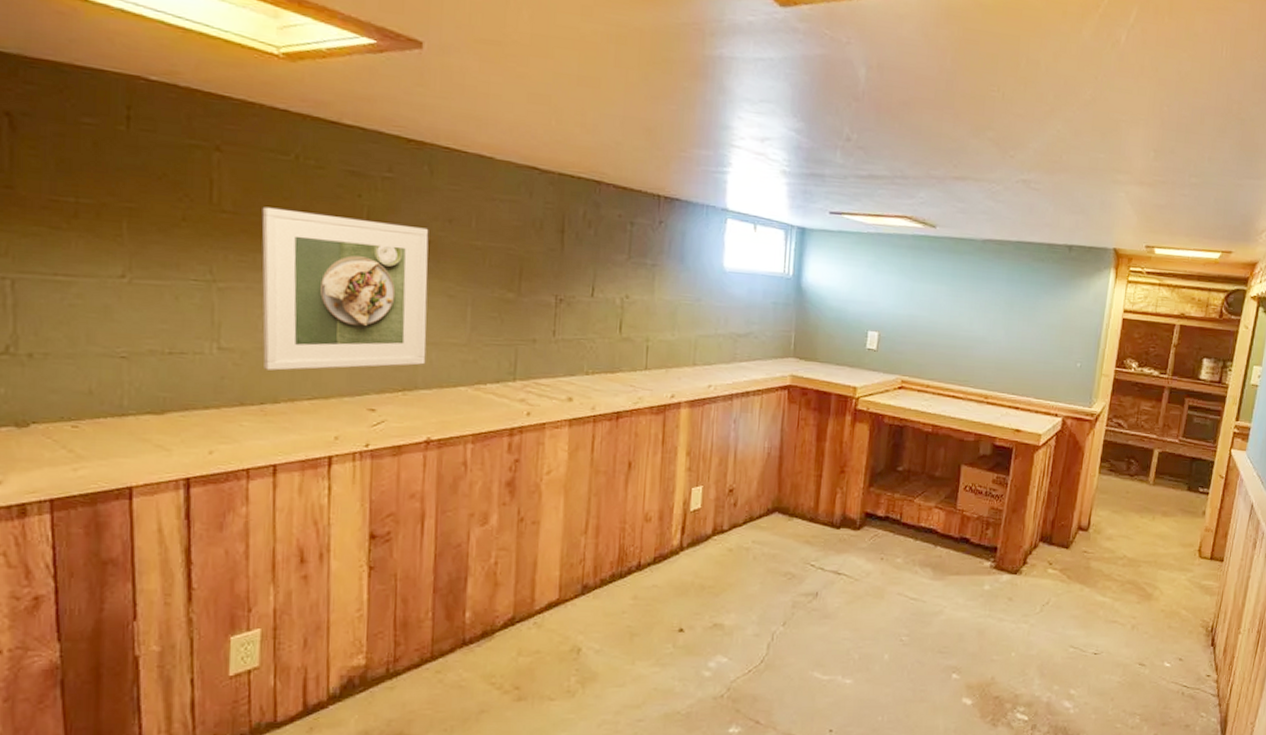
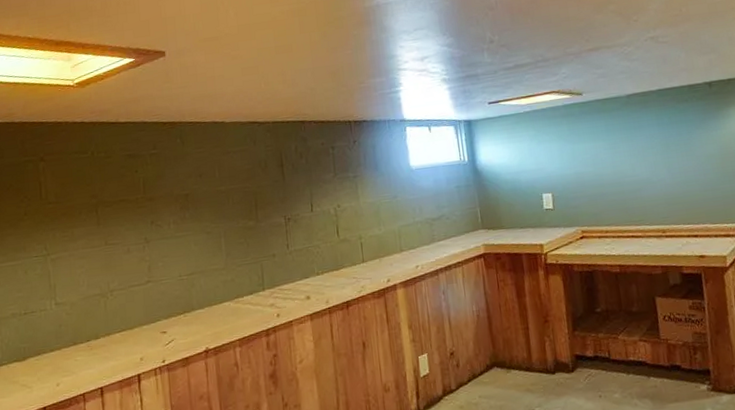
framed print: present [262,207,429,371] -> none [74,185,197,315]

